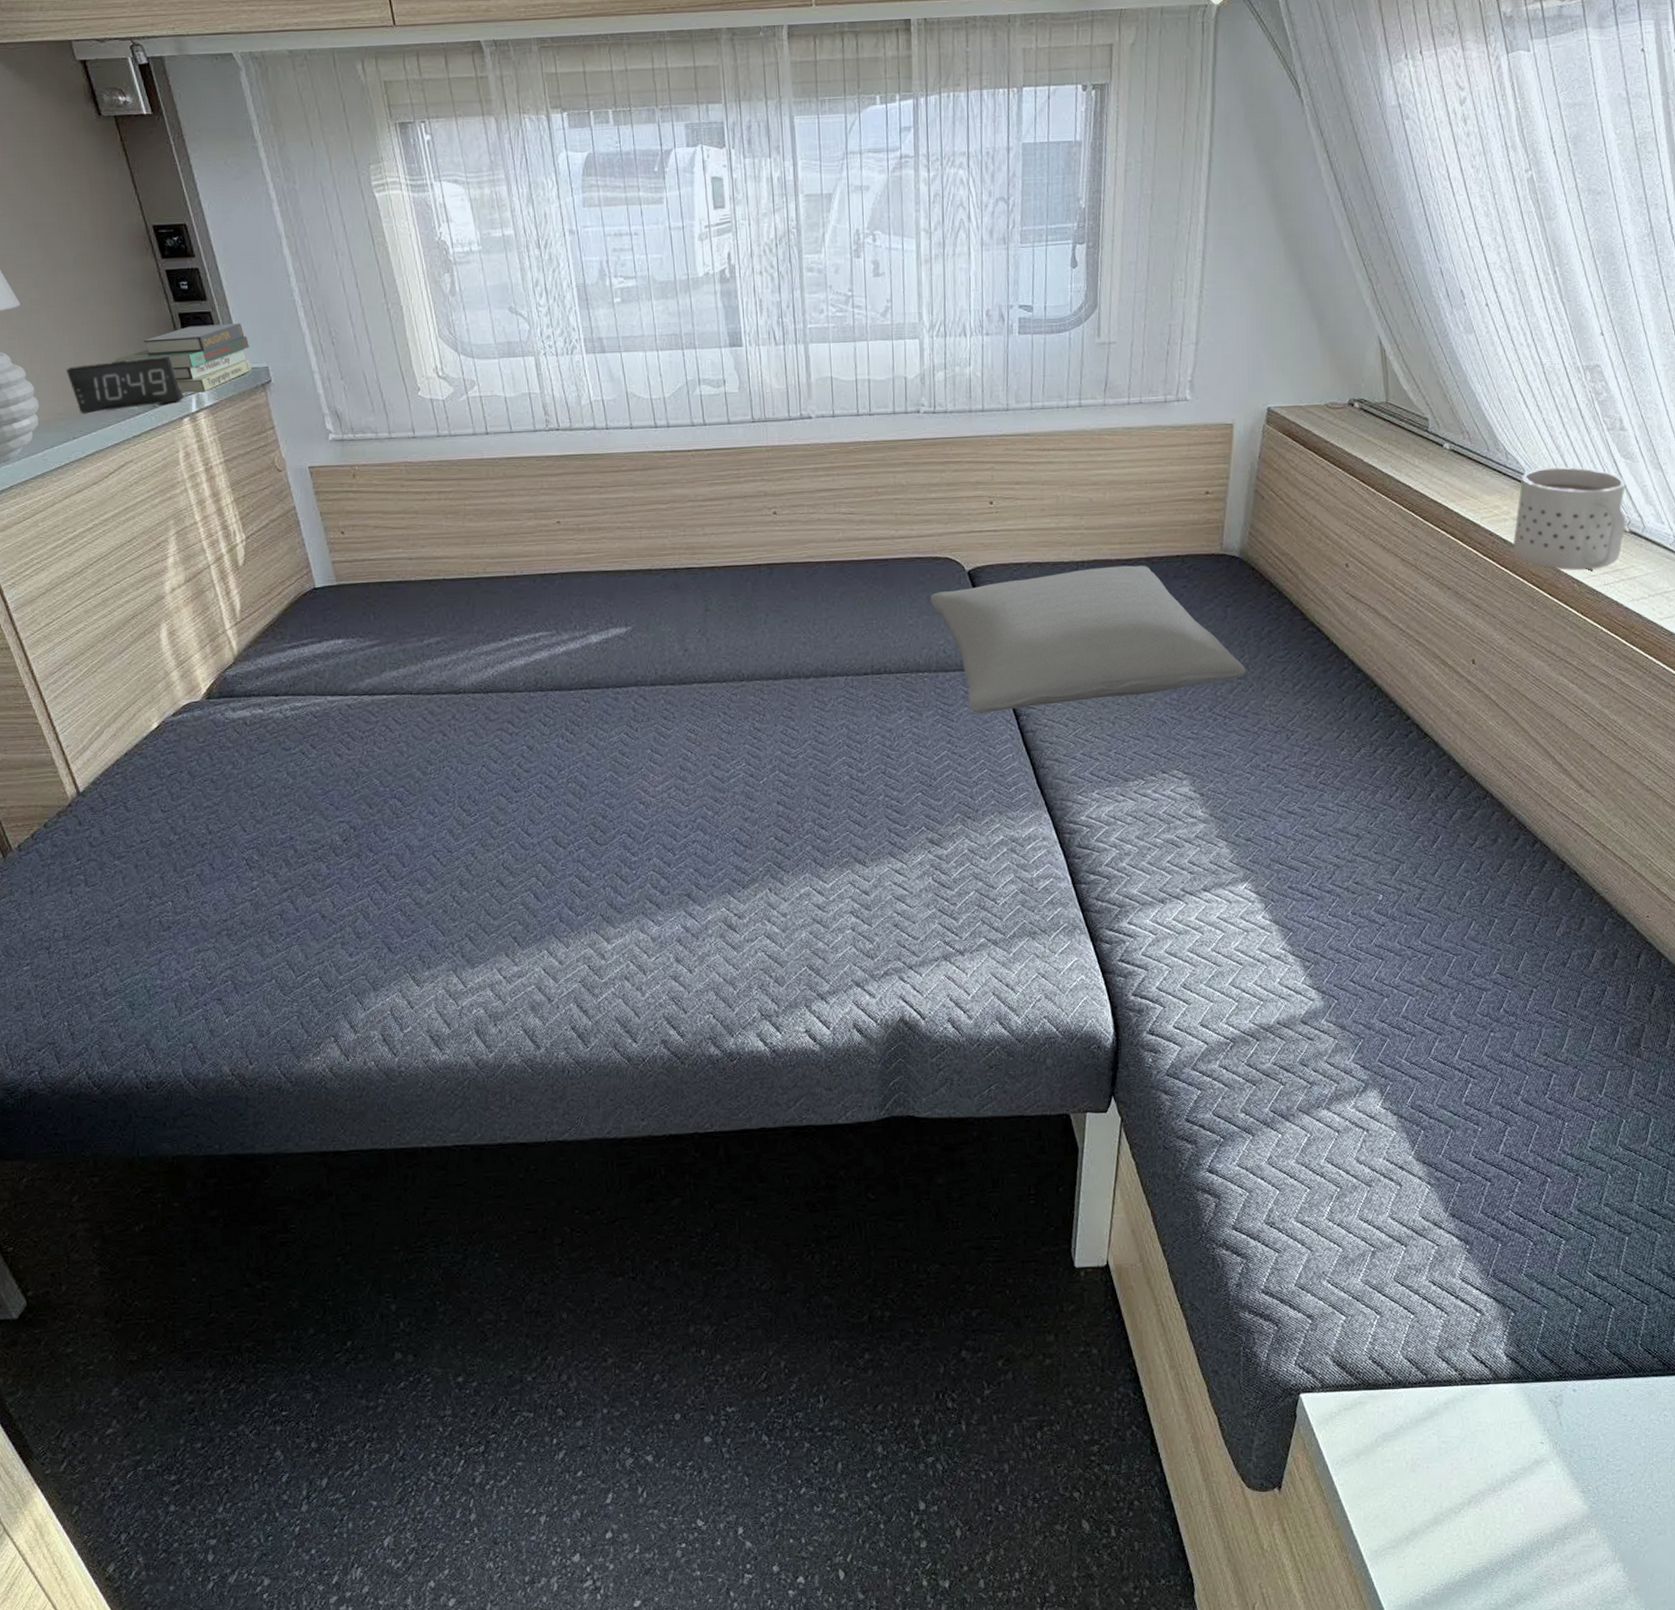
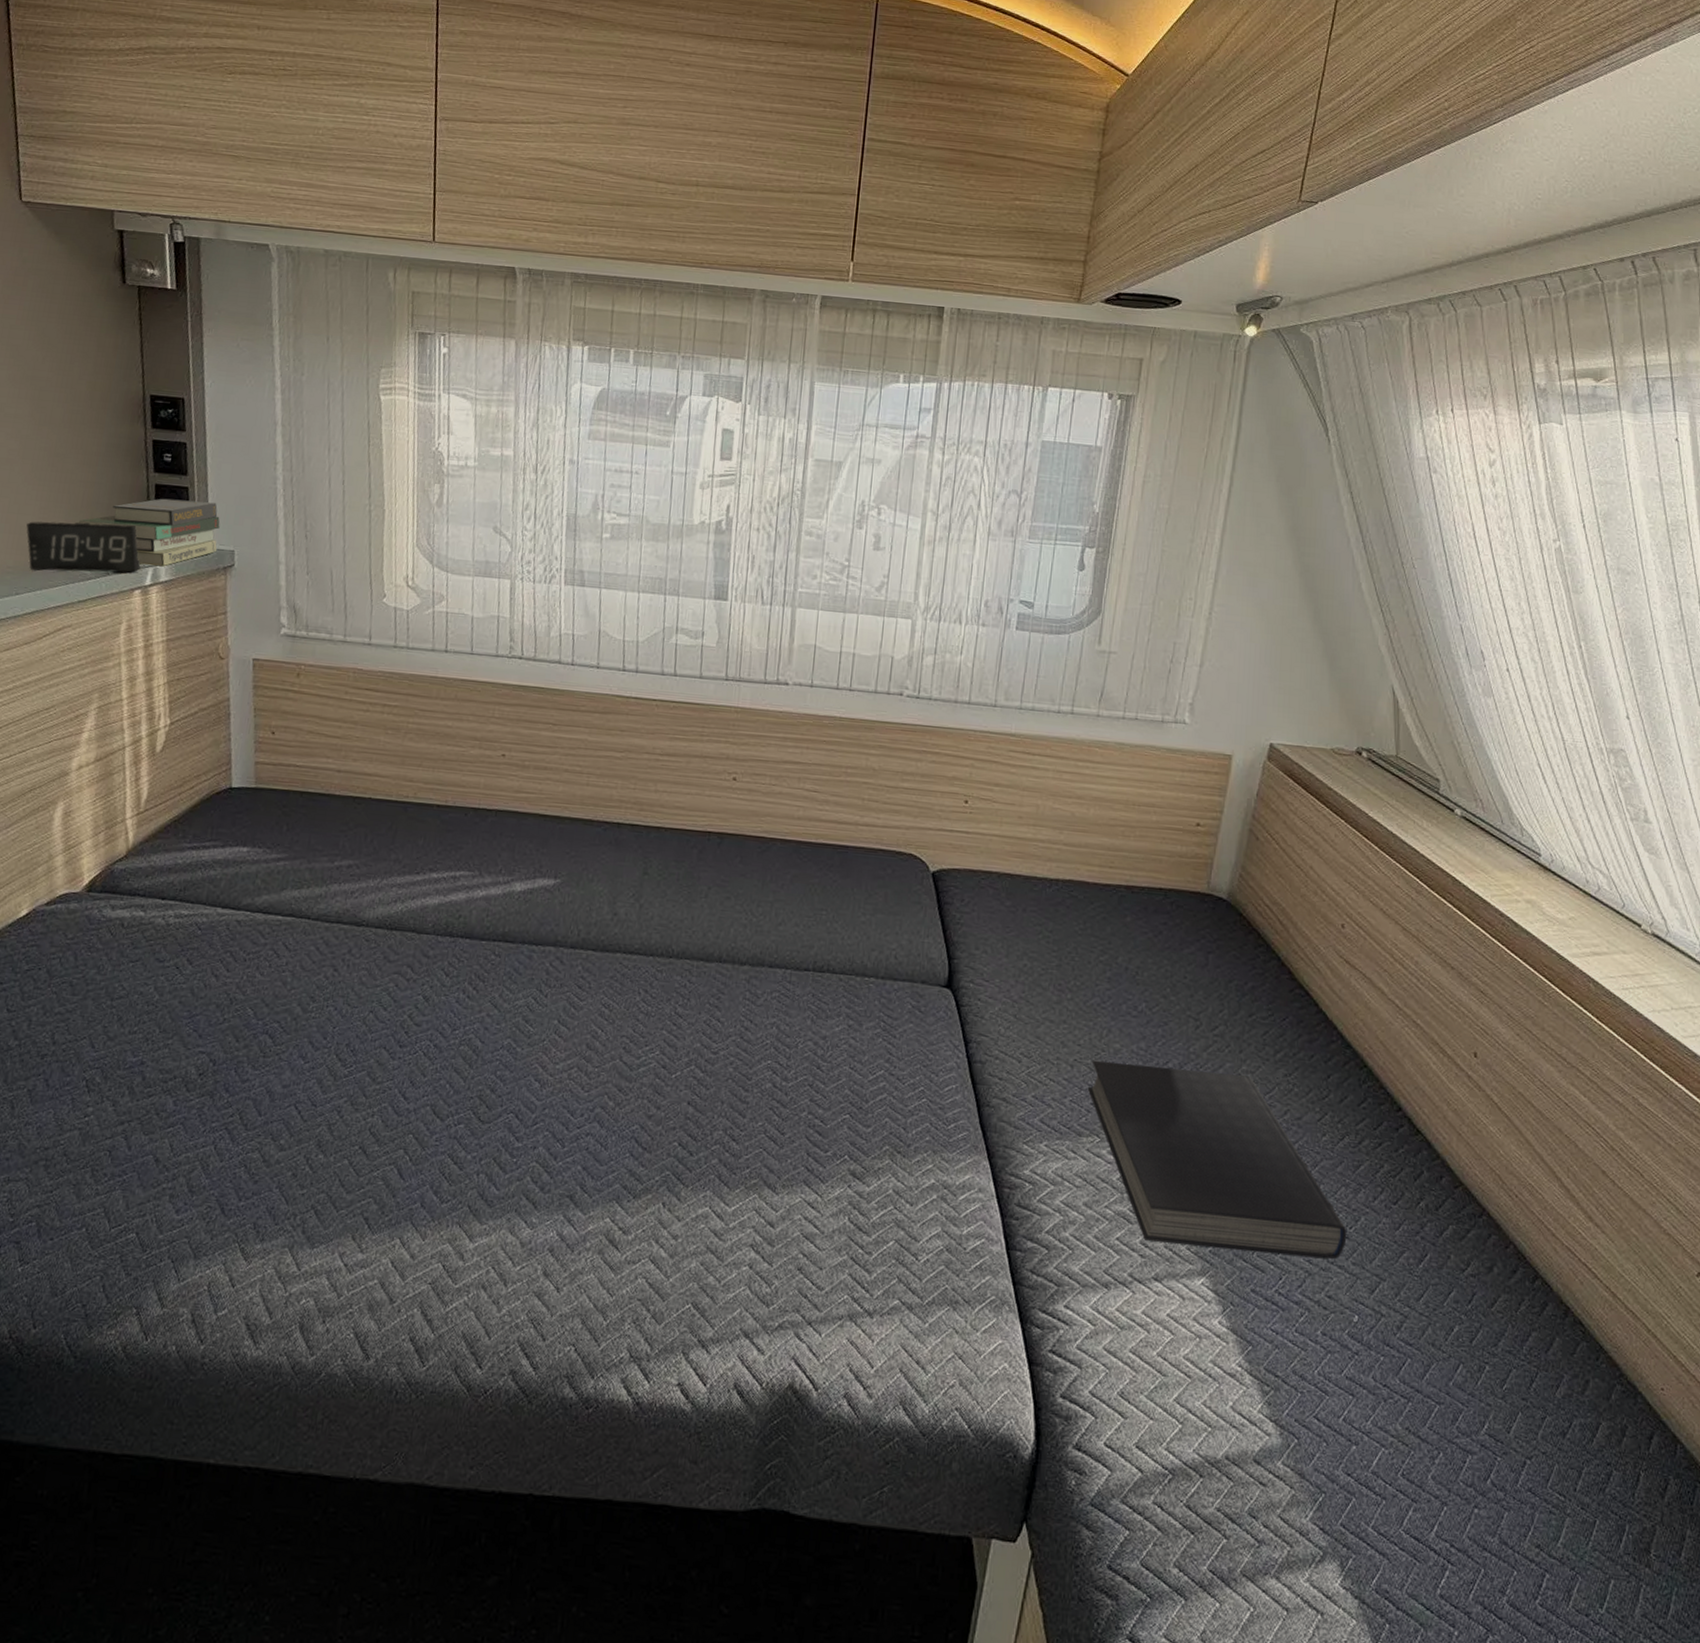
pillow: present [930,565,1246,713] -> none [888,888,1224,1039]
book: none [1130,709,1369,860] -> present [1088,1060,1347,1260]
mug: present [1512,466,1626,571] -> none [1524,850,1649,970]

